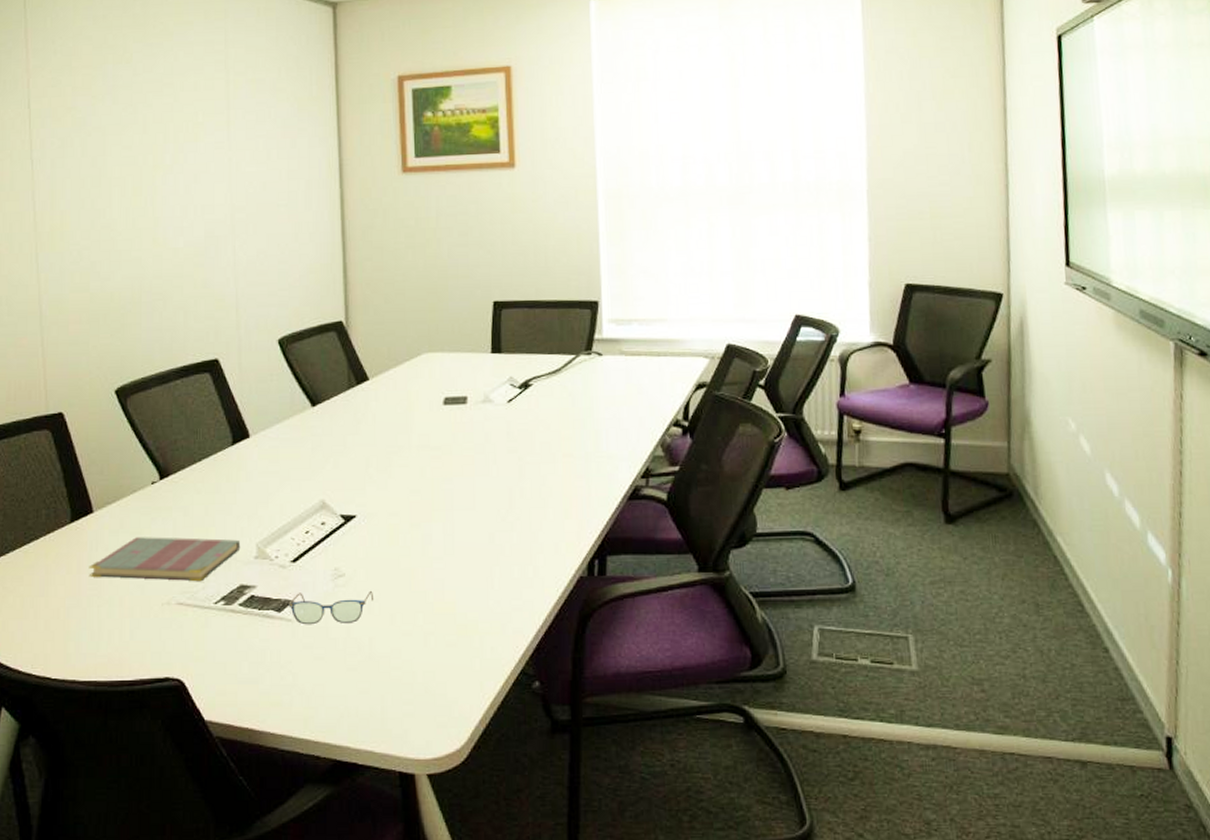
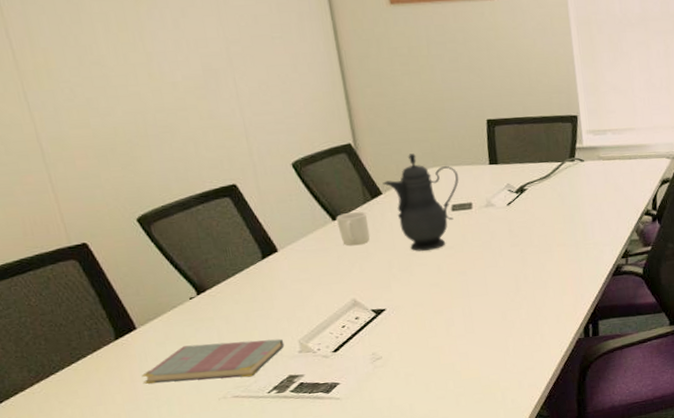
glasses: present [288,590,373,625] -> none [335,367,409,401]
mug: none [316,397,350,437] -> present [336,211,370,246]
coffeepot: none [371,336,456,449] -> present [382,153,459,251]

